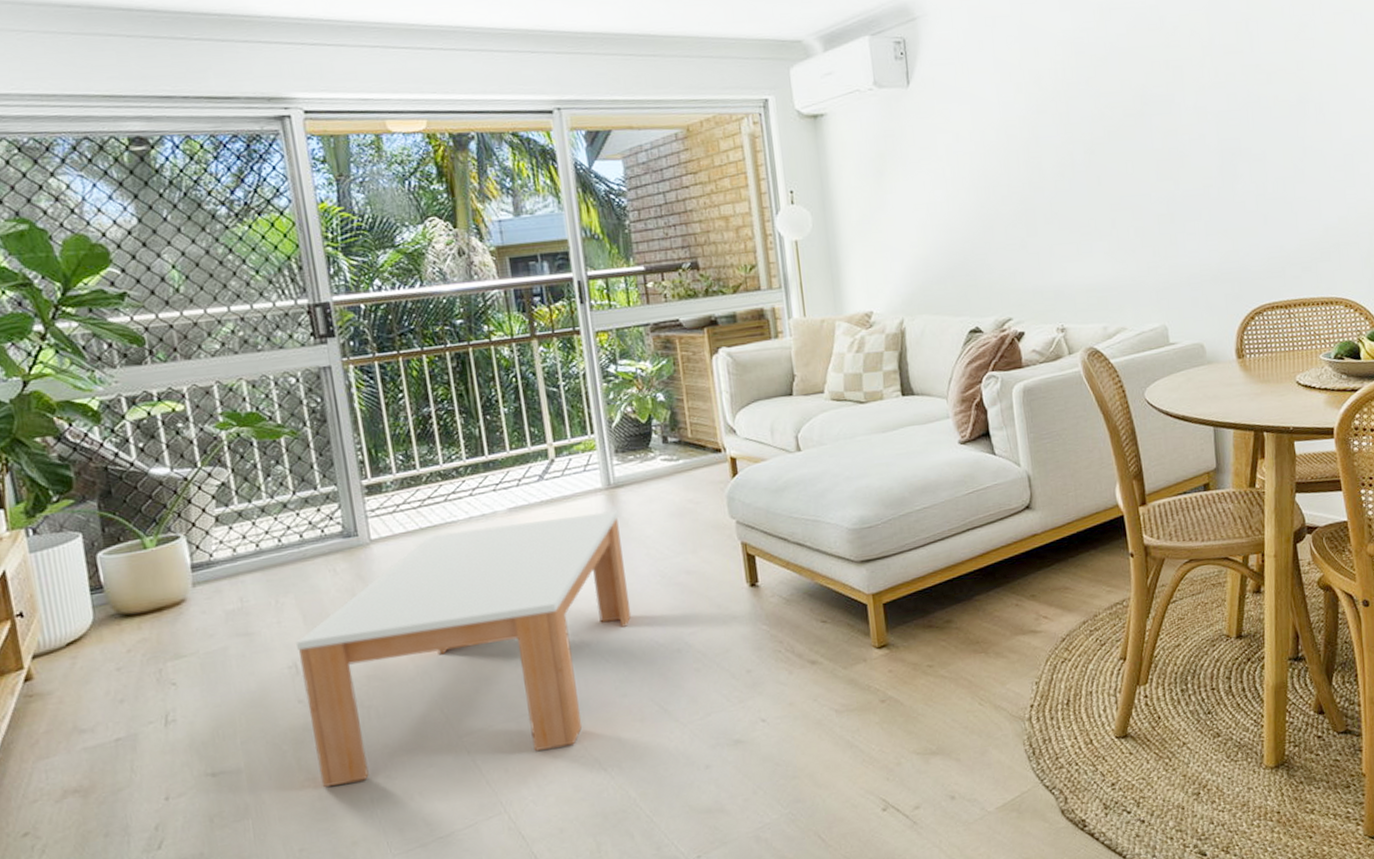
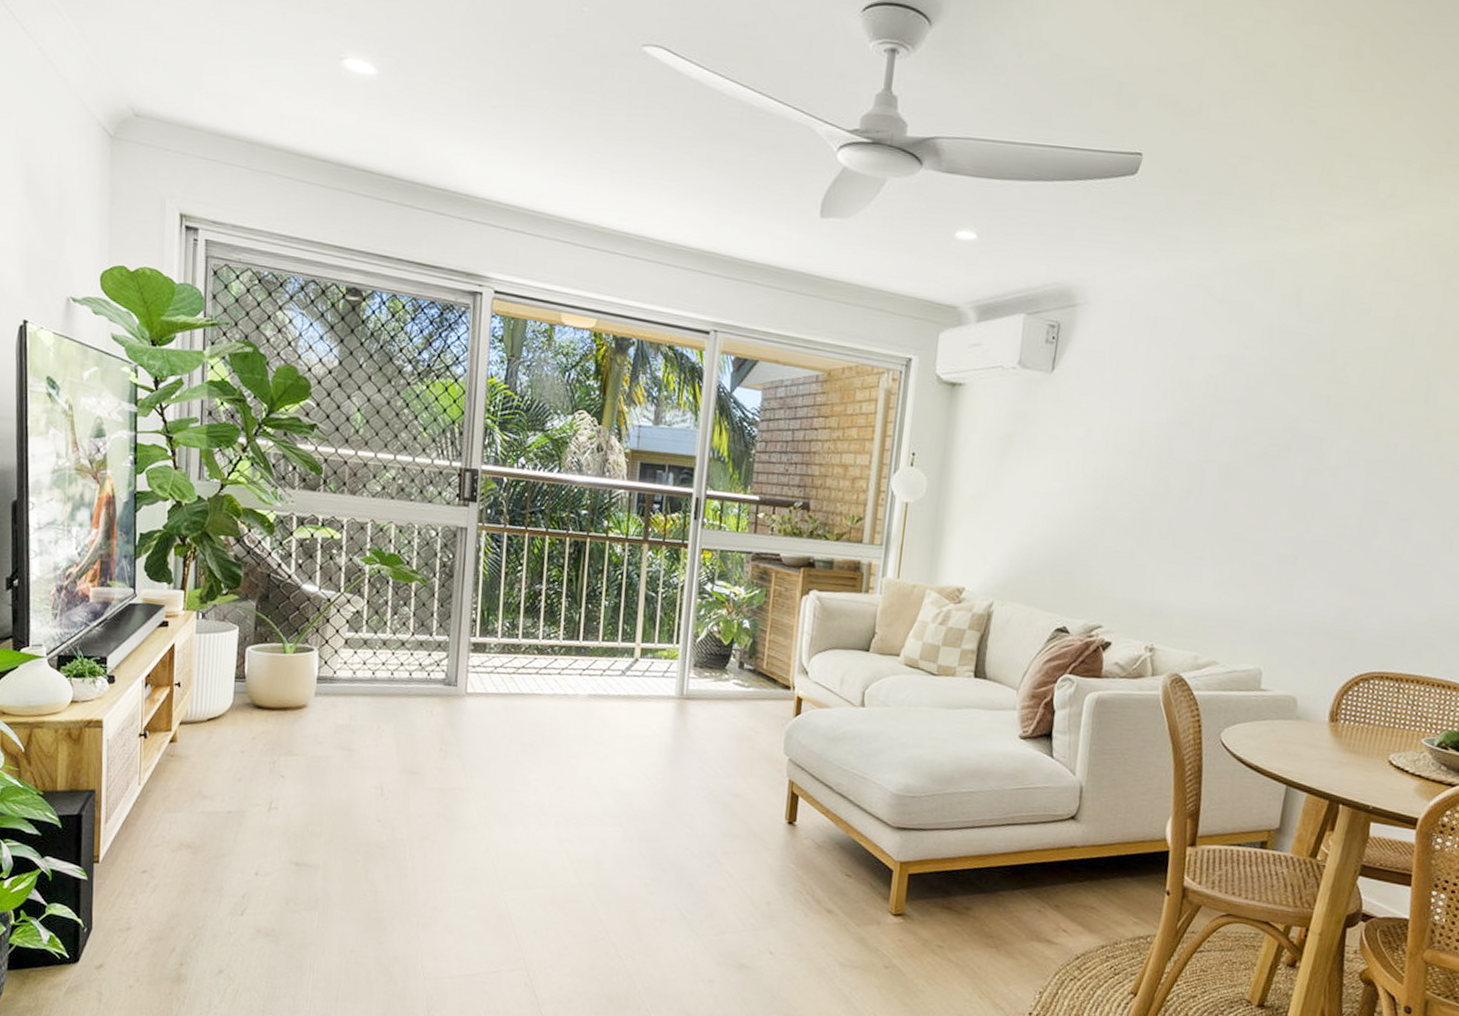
coffee table: present [295,510,632,787] -> none [380,701,684,926]

